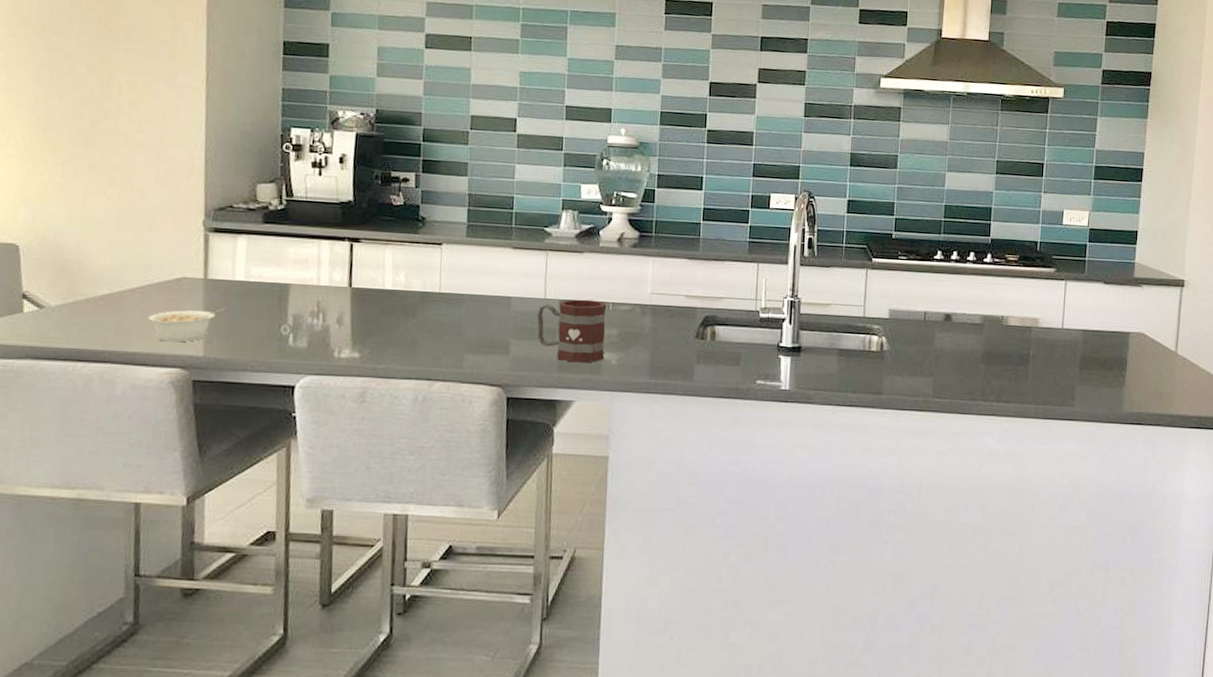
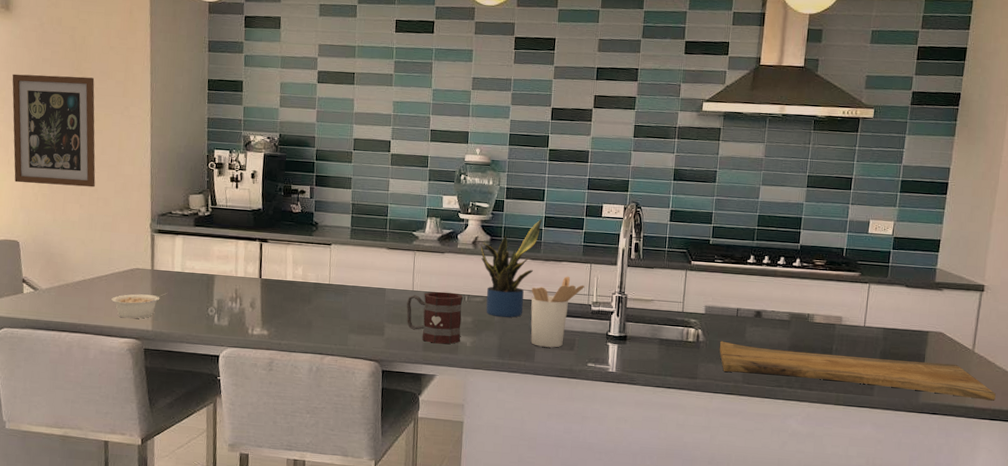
wall art: none [14,29,130,175] -> present [12,74,96,188]
potted plant: none [627,211,701,329] -> present [480,219,542,318]
utensil holder: none [688,278,751,363] -> present [530,276,584,348]
cutting board: none [906,349,1201,407] -> present [720,341,996,401]

